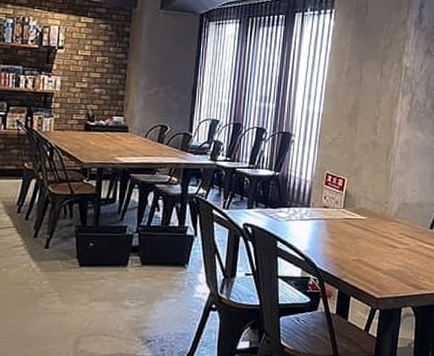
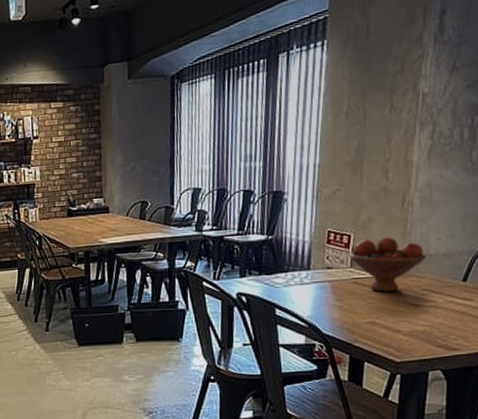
fruit bowl: none [342,184,403,233] -> present [348,237,426,292]

